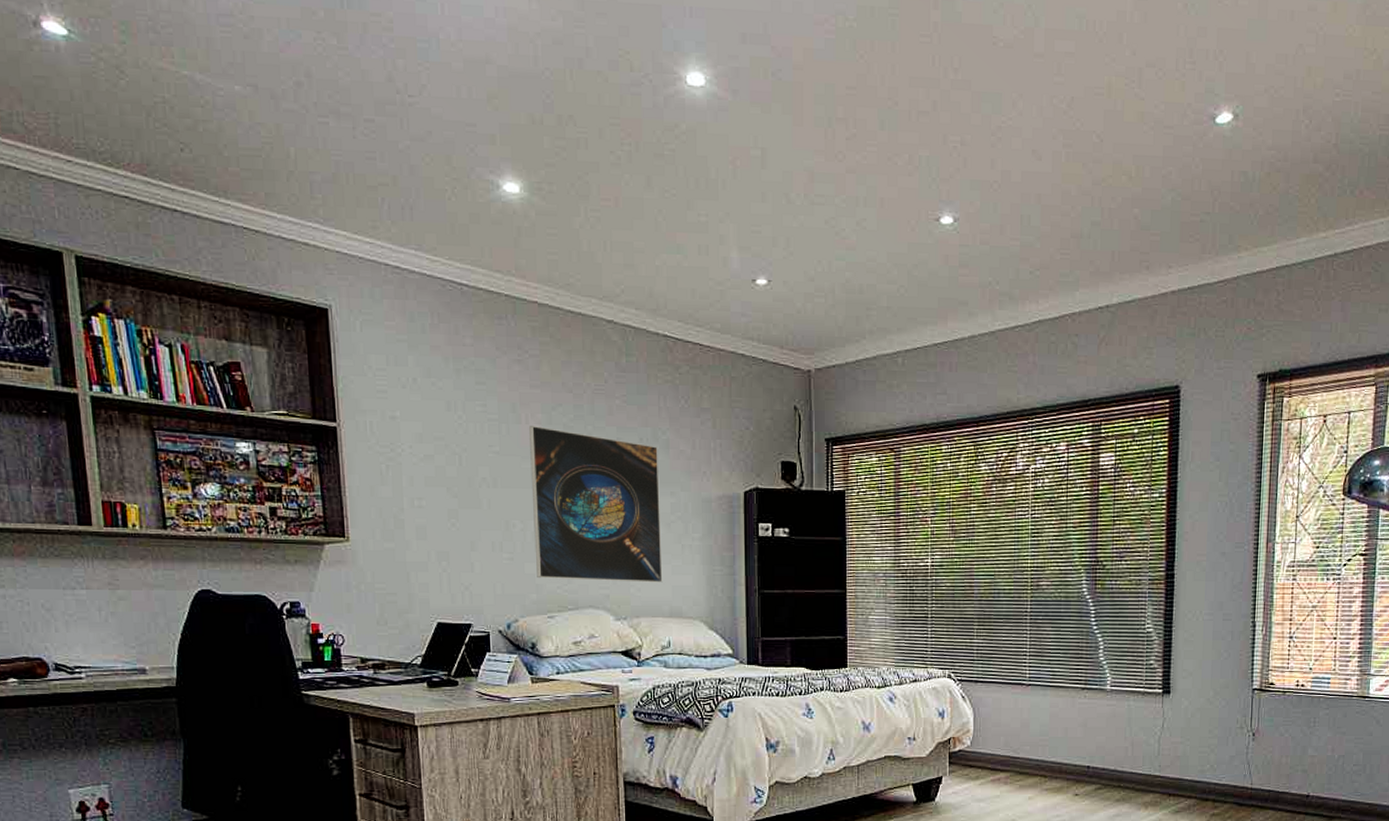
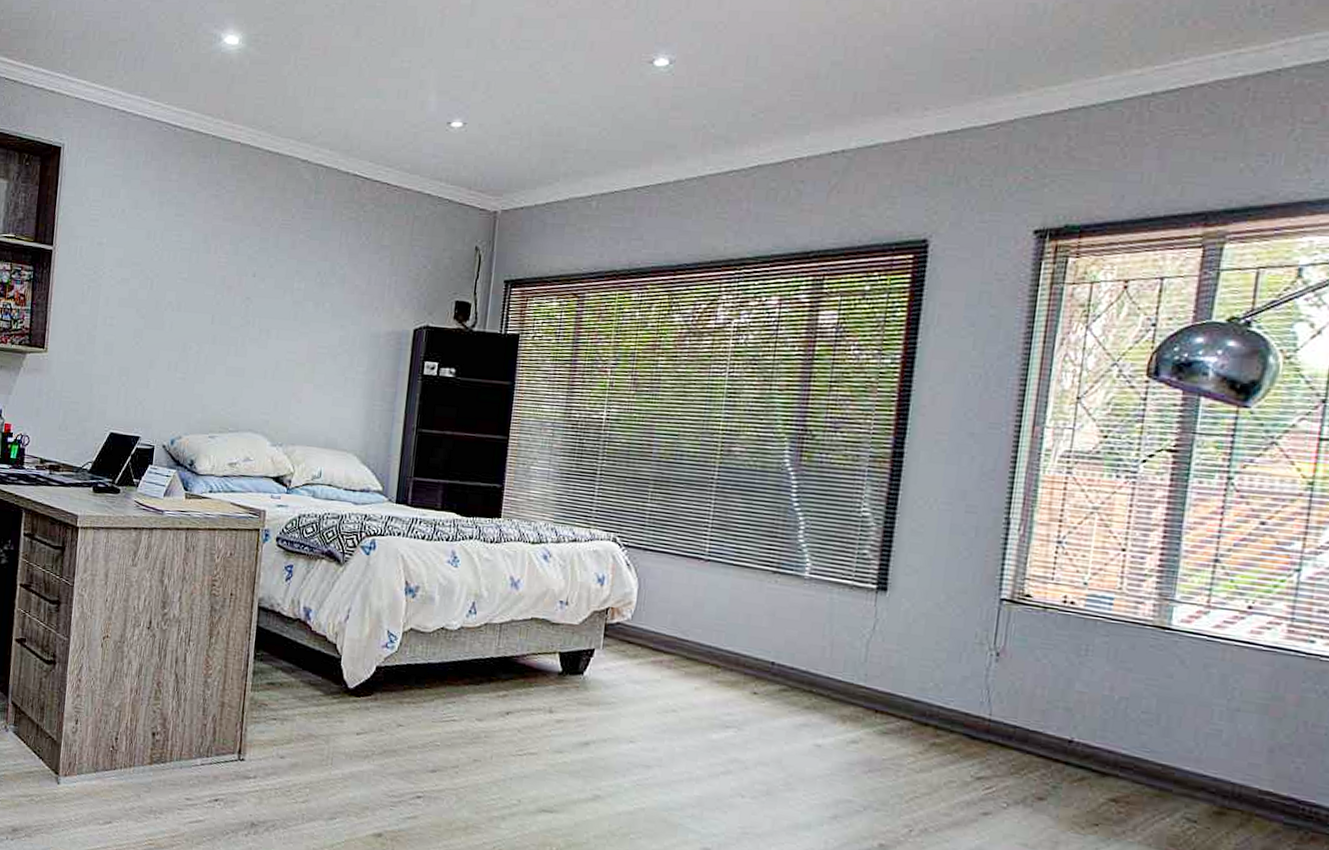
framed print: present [529,426,663,583] -> none [204,256,334,413]

